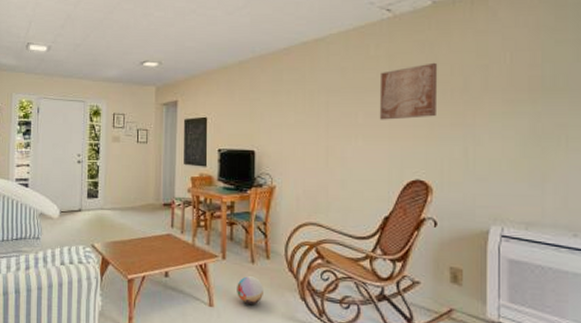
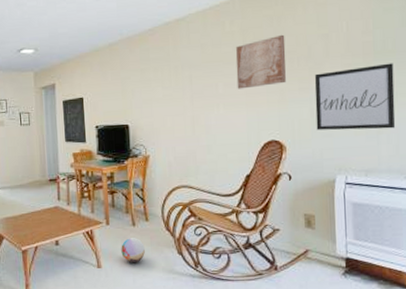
wall art: none [469,102,565,177] -> present [314,63,396,131]

